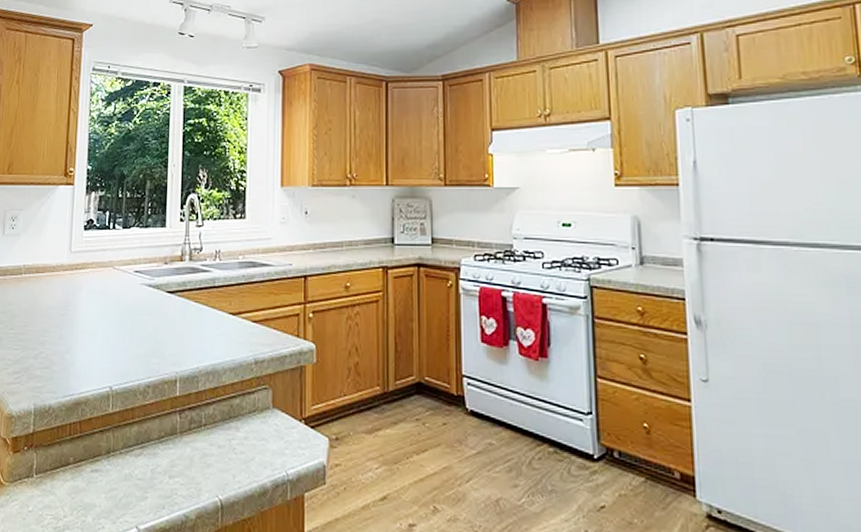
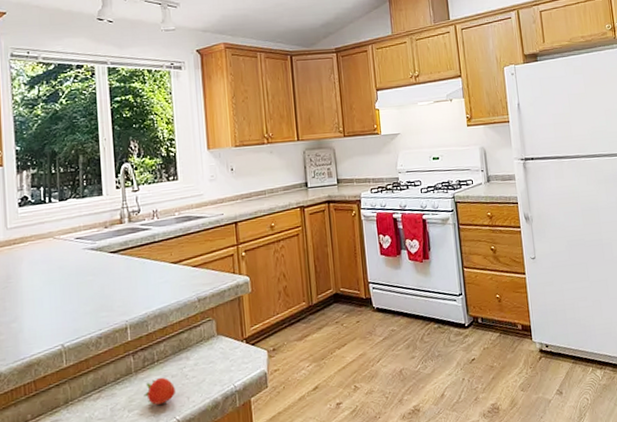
fruit: none [186,445,222,477] -> present [143,377,176,405]

